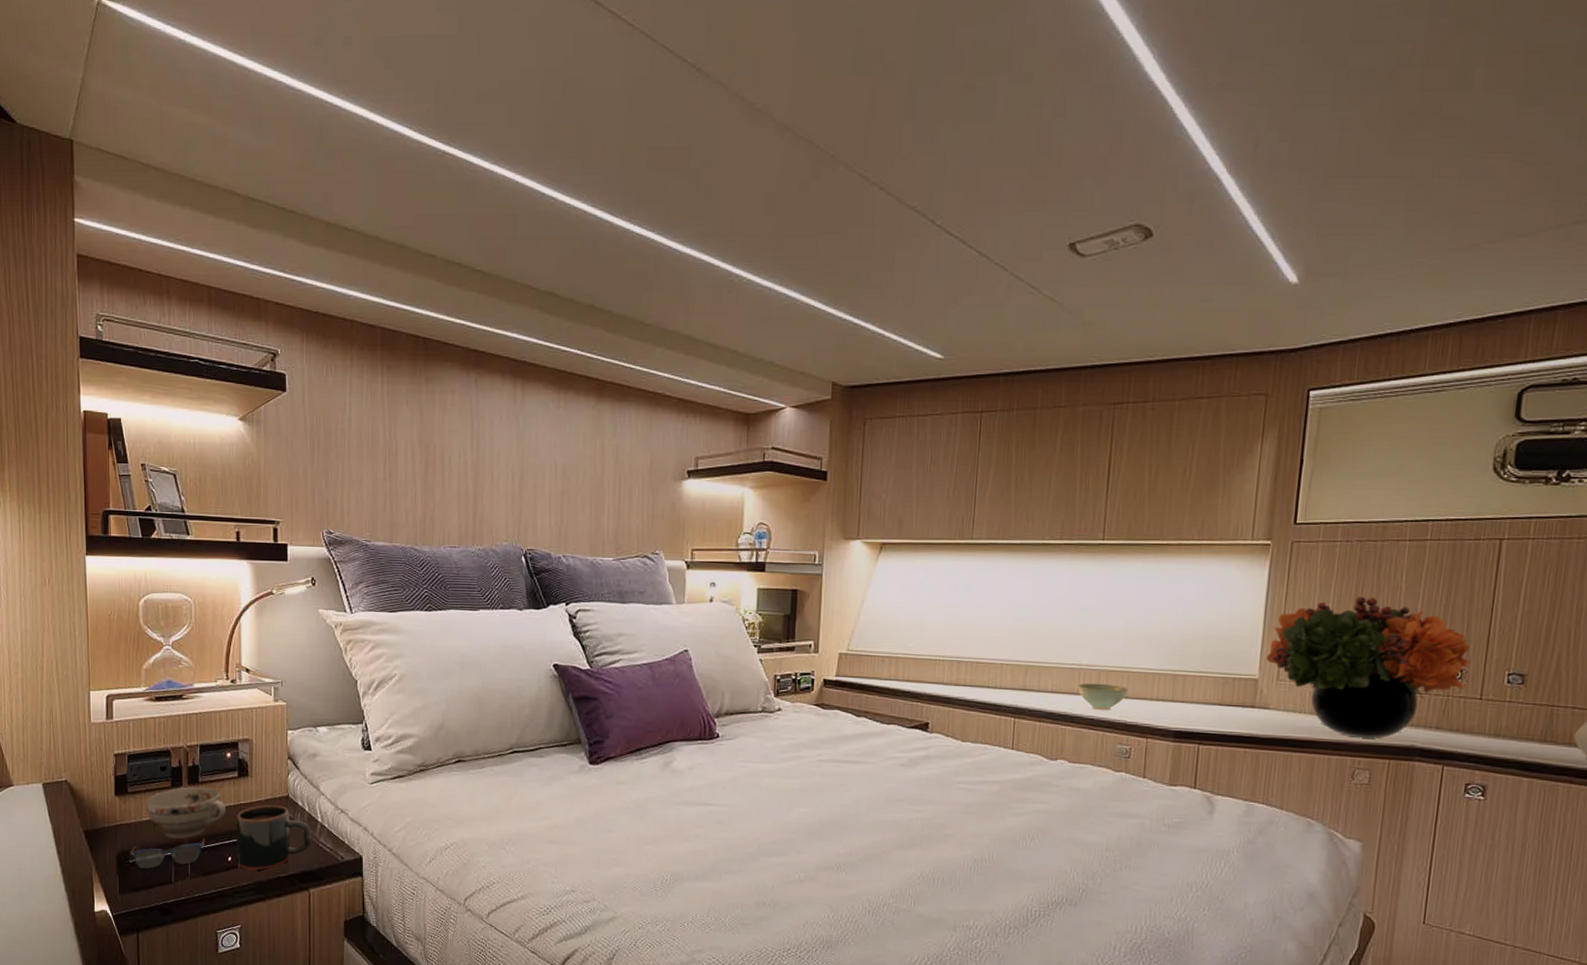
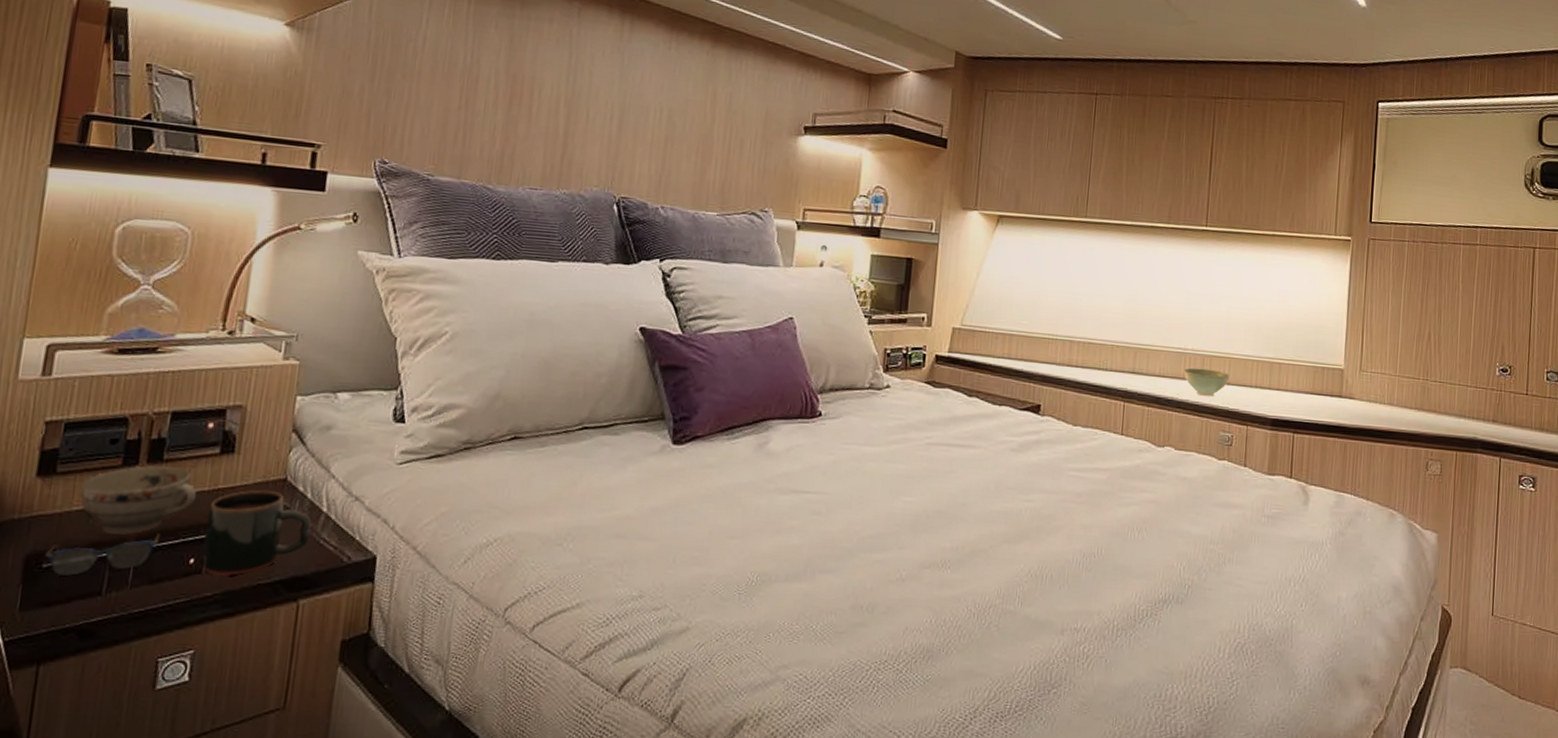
flower arrangement: present [1265,596,1471,739] -> none [1350,293,1517,431]

